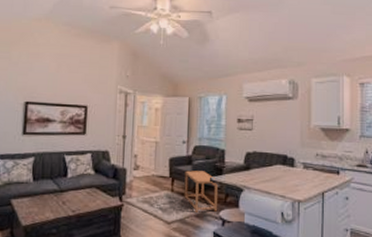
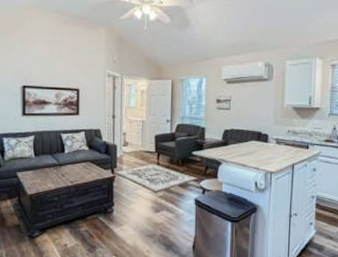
side table: present [184,170,217,212] -> none [169,146,198,183]

